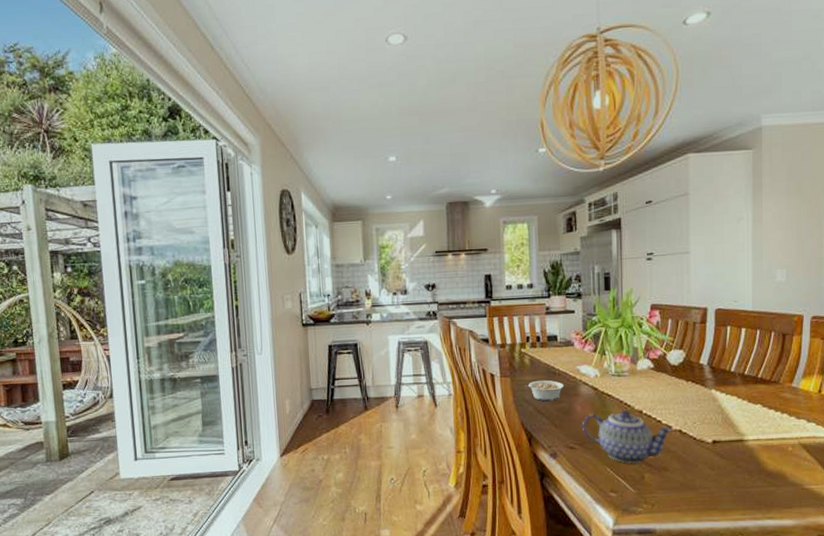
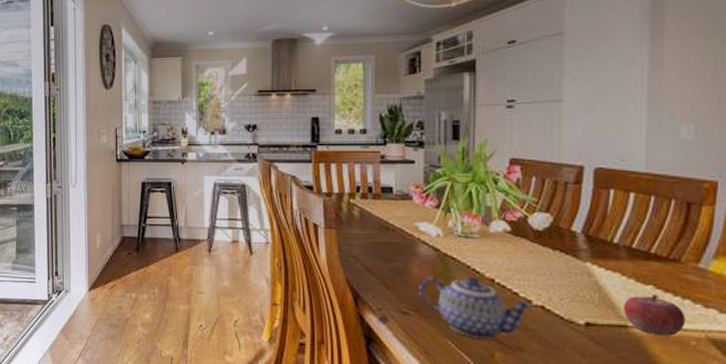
legume: present [525,380,564,402] -> none [352,235,398,259]
fruit: none [740,411,784,445] -> present [624,294,685,336]

